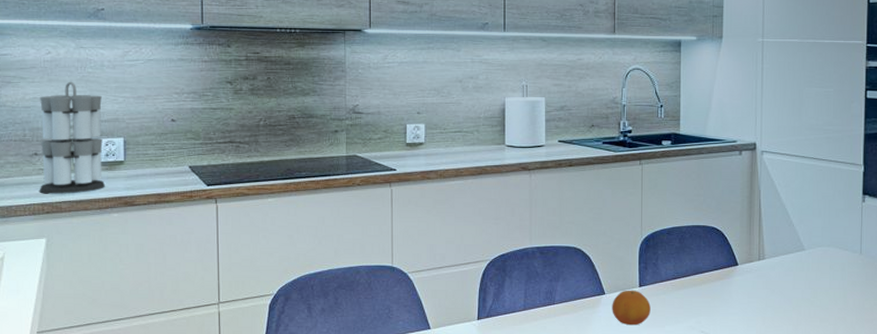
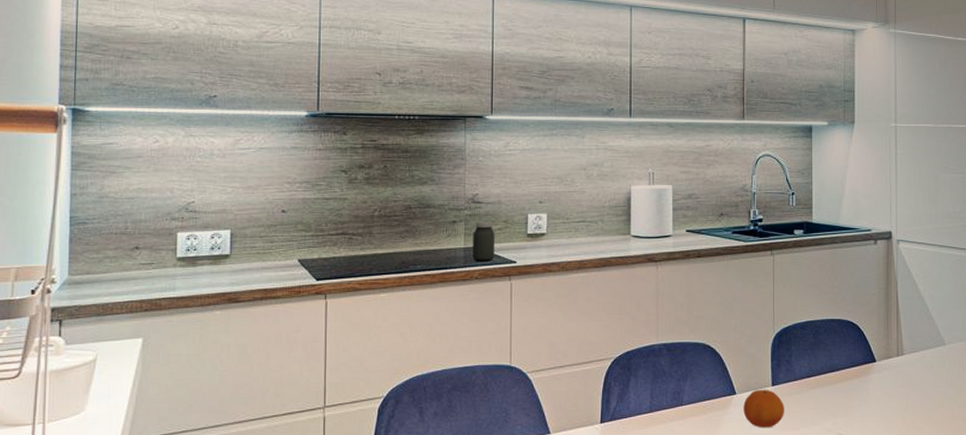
spice rack: present [39,81,106,194] -> none [138,171,210,290]
jar: none [354,131,375,169] -> present [472,222,495,262]

